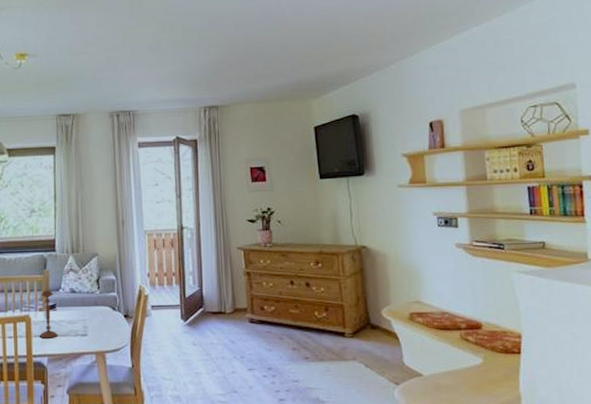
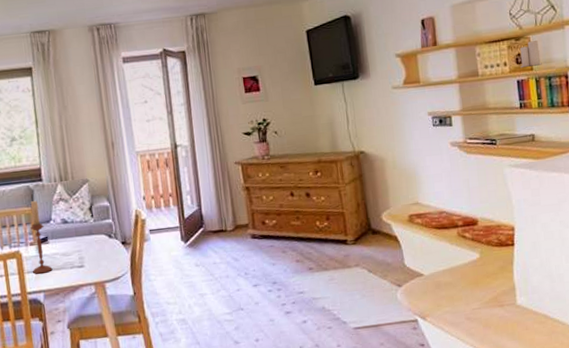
candle: none [531,147,555,175] -> present [520,39,542,69]

